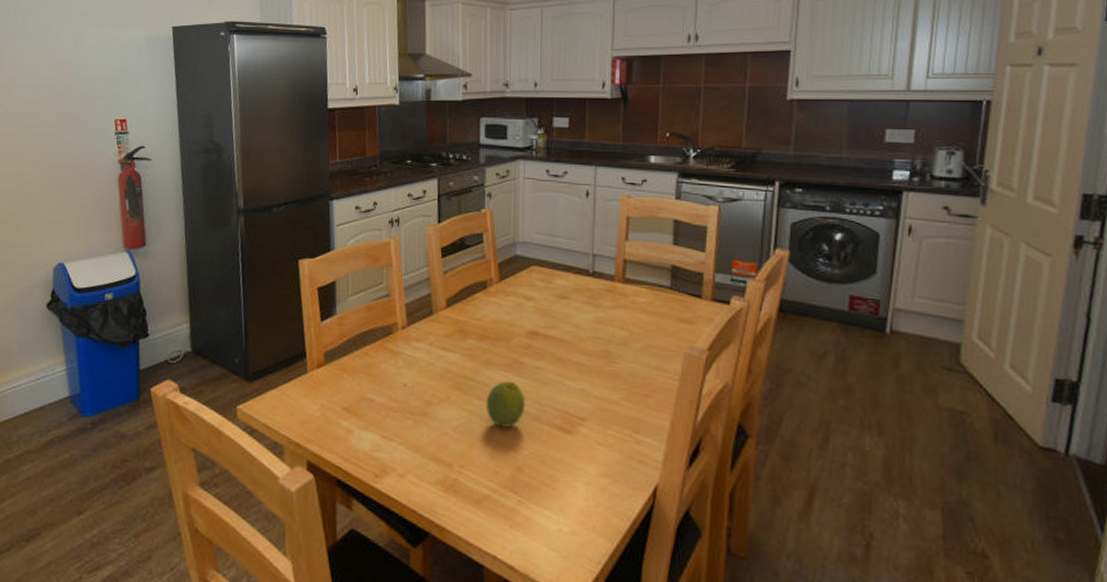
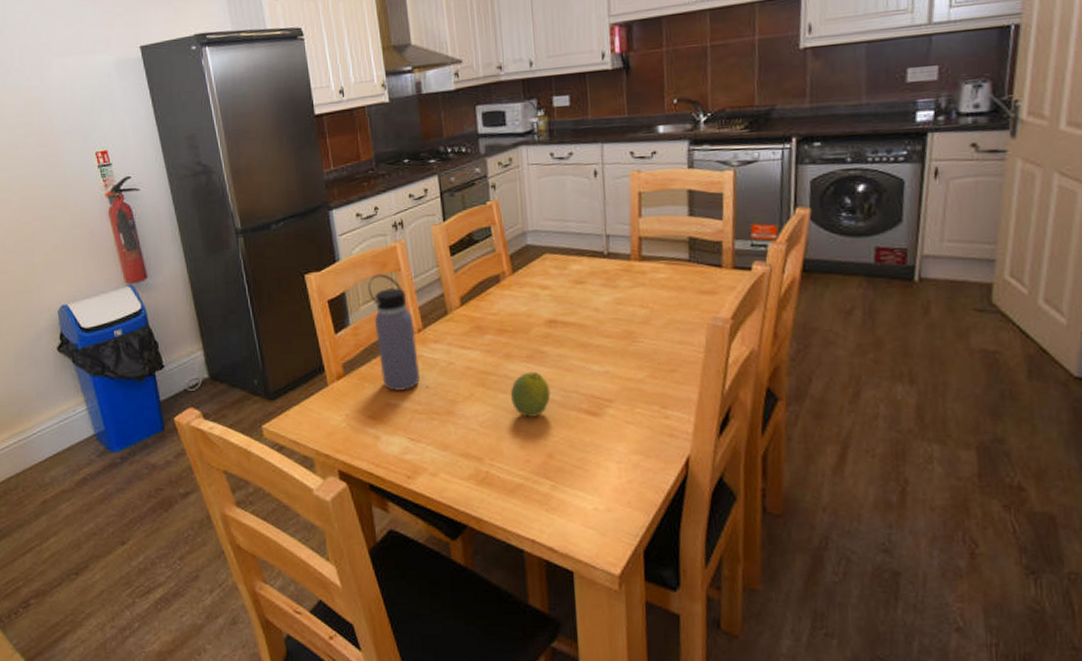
water bottle: none [358,267,399,386] -> present [367,274,420,391]

